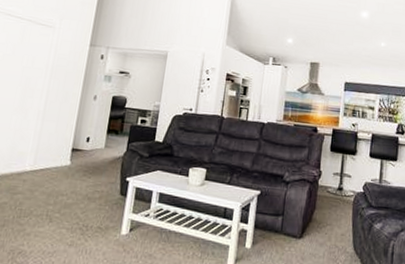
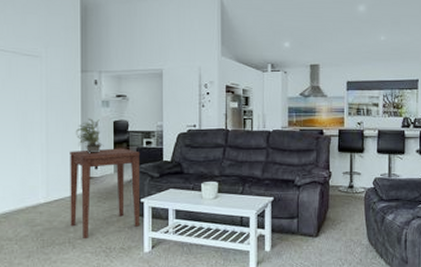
side table: none [51,121,134,213] -> present [70,148,140,238]
potted plant: none [73,90,100,126] -> present [75,118,104,153]

